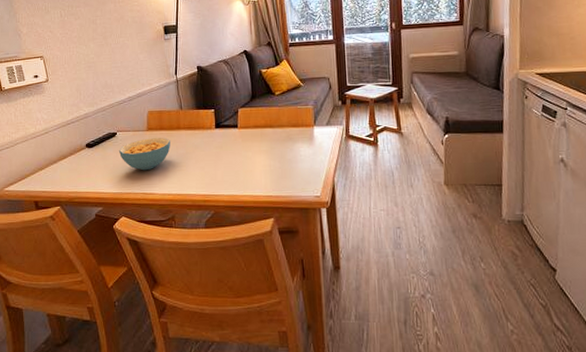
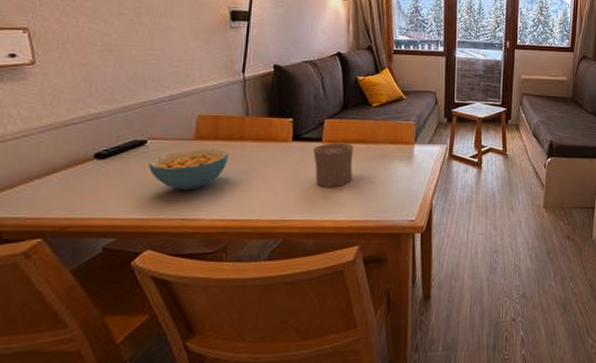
cup: none [232,128,264,166] -> present [313,143,353,187]

